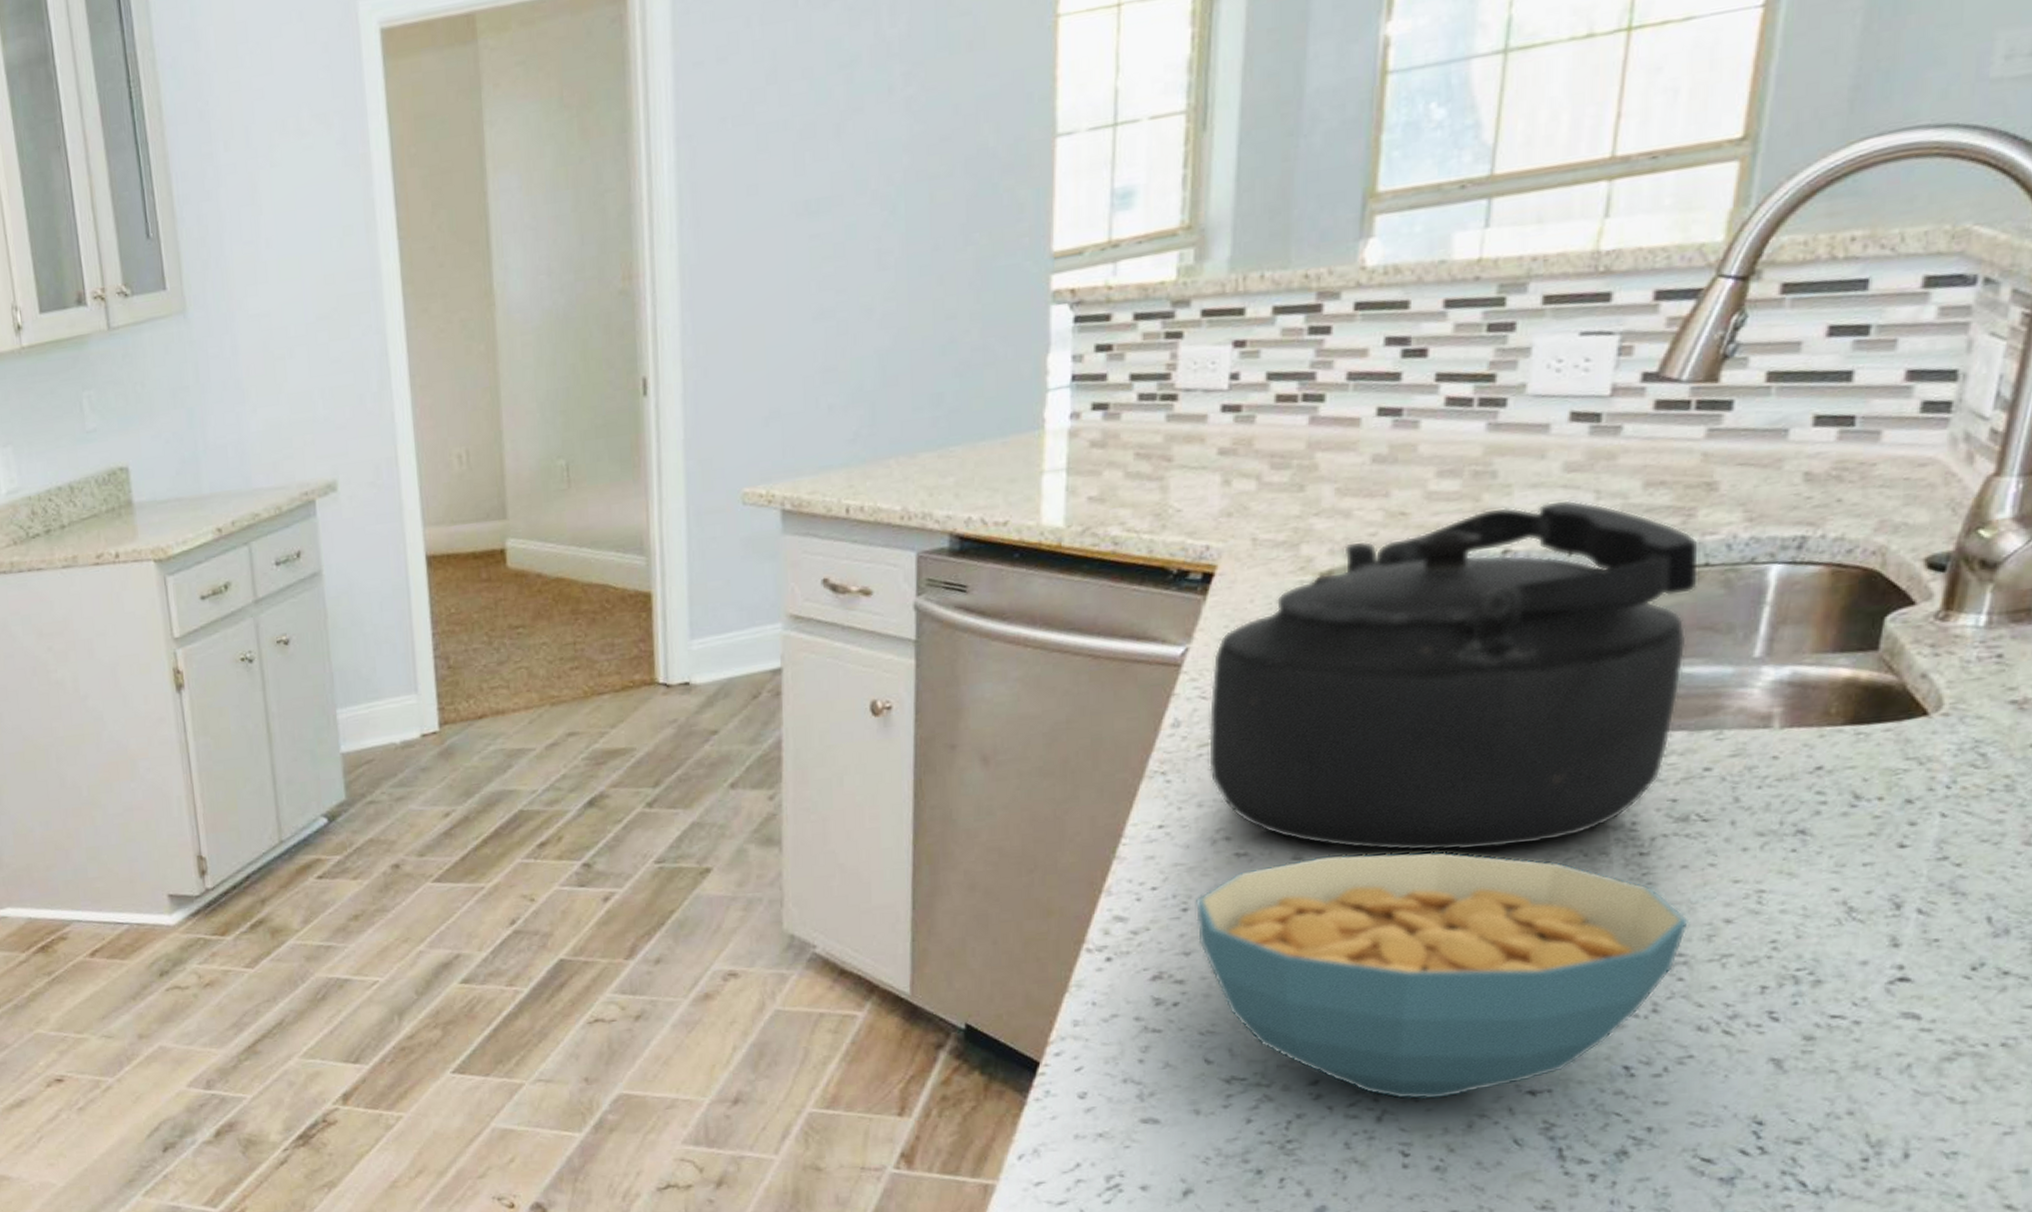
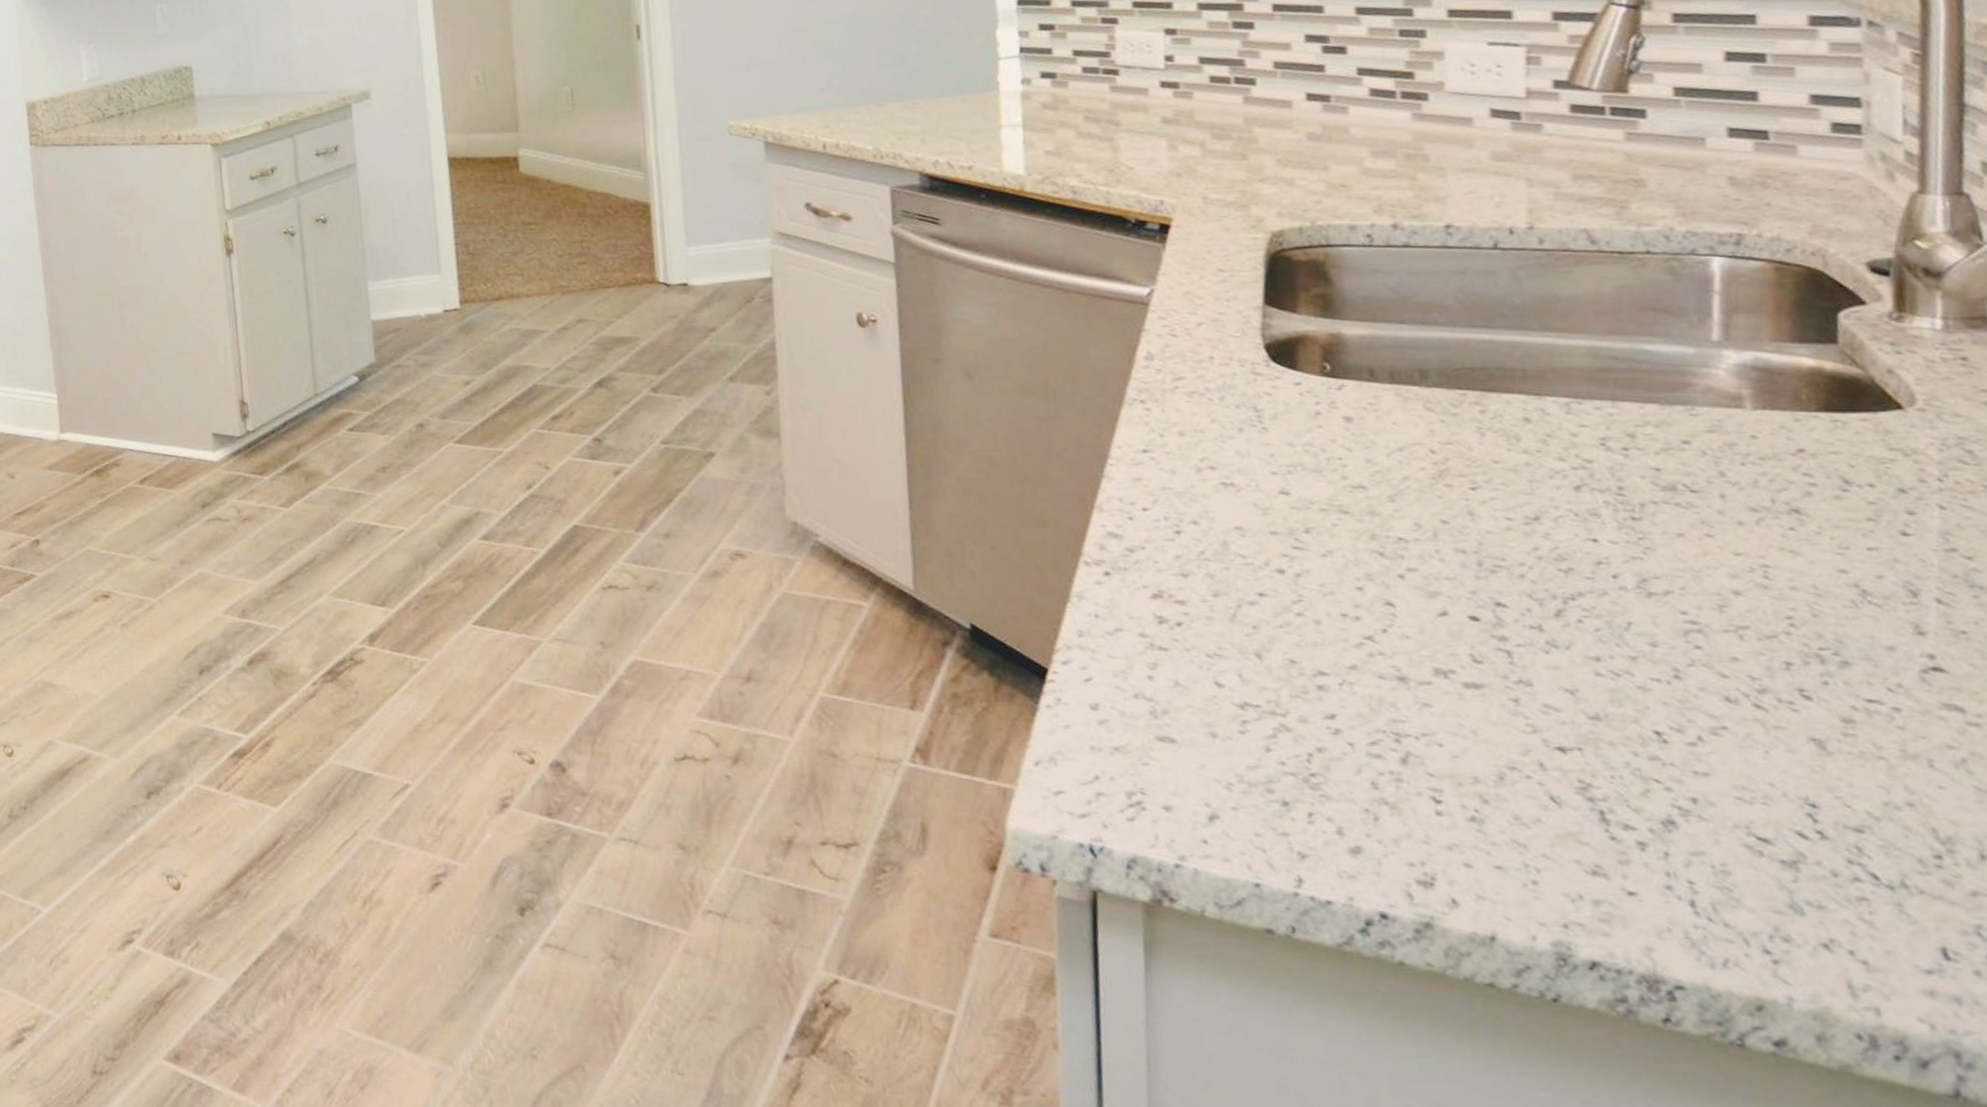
cereal bowl: present [1195,850,1690,1100] -> none [1187,492,1697,747]
kettle: present [1207,499,1700,852] -> none [1178,184,1643,500]

